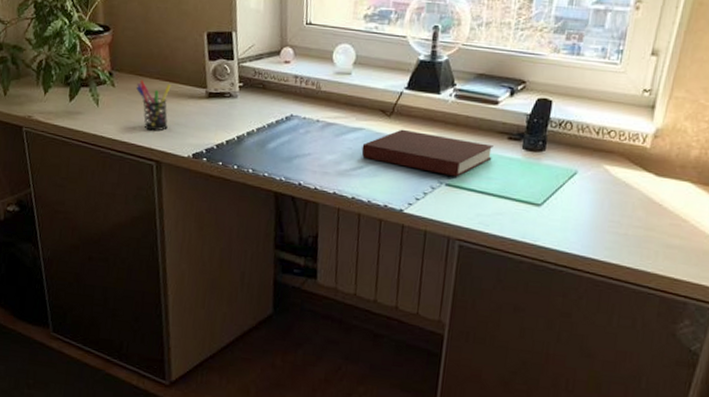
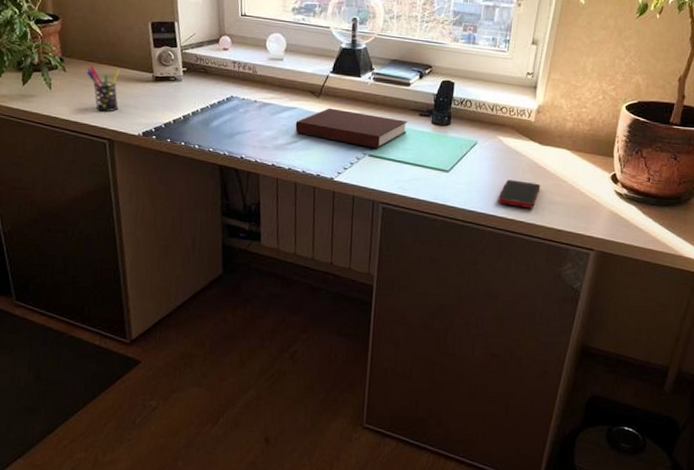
cell phone: none [599,217,655,252] -> present [498,180,541,208]

